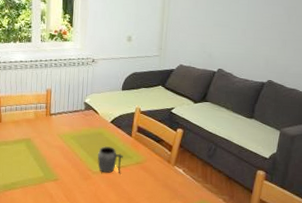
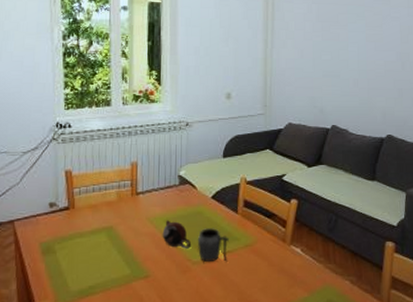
teapot: none [69,137,93,161] -> present [162,220,192,249]

